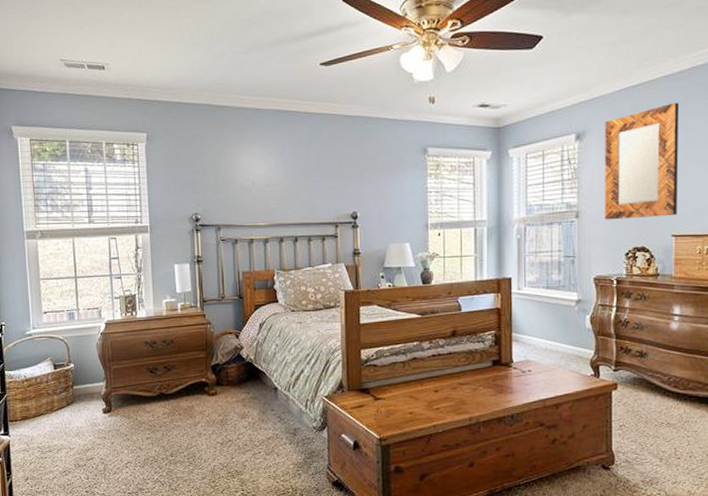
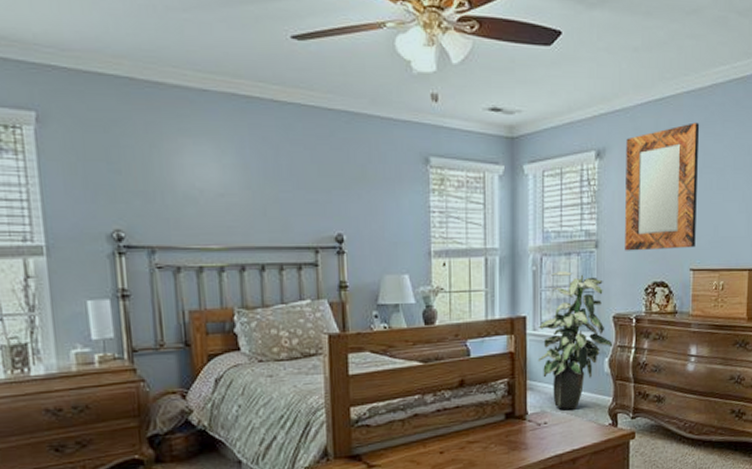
indoor plant: none [522,239,594,360] -> present [537,271,613,410]

